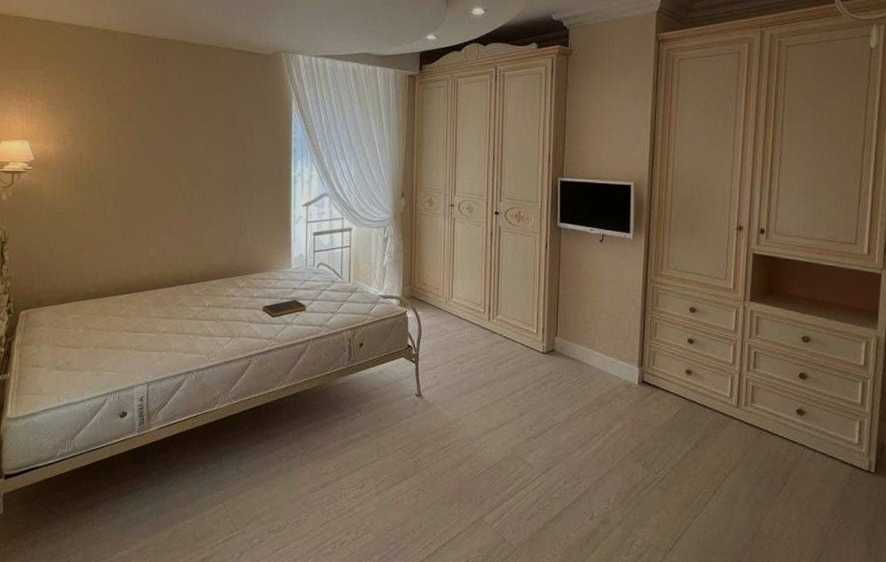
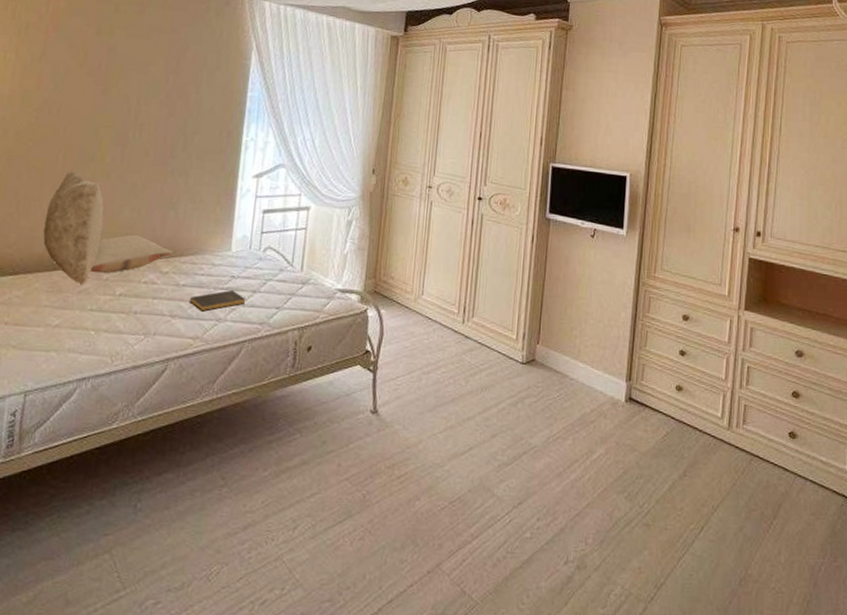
pillow: none [146,208,190,298] -> present [43,170,105,284]
pillow: none [184,257,246,290] -> present [90,234,174,274]

